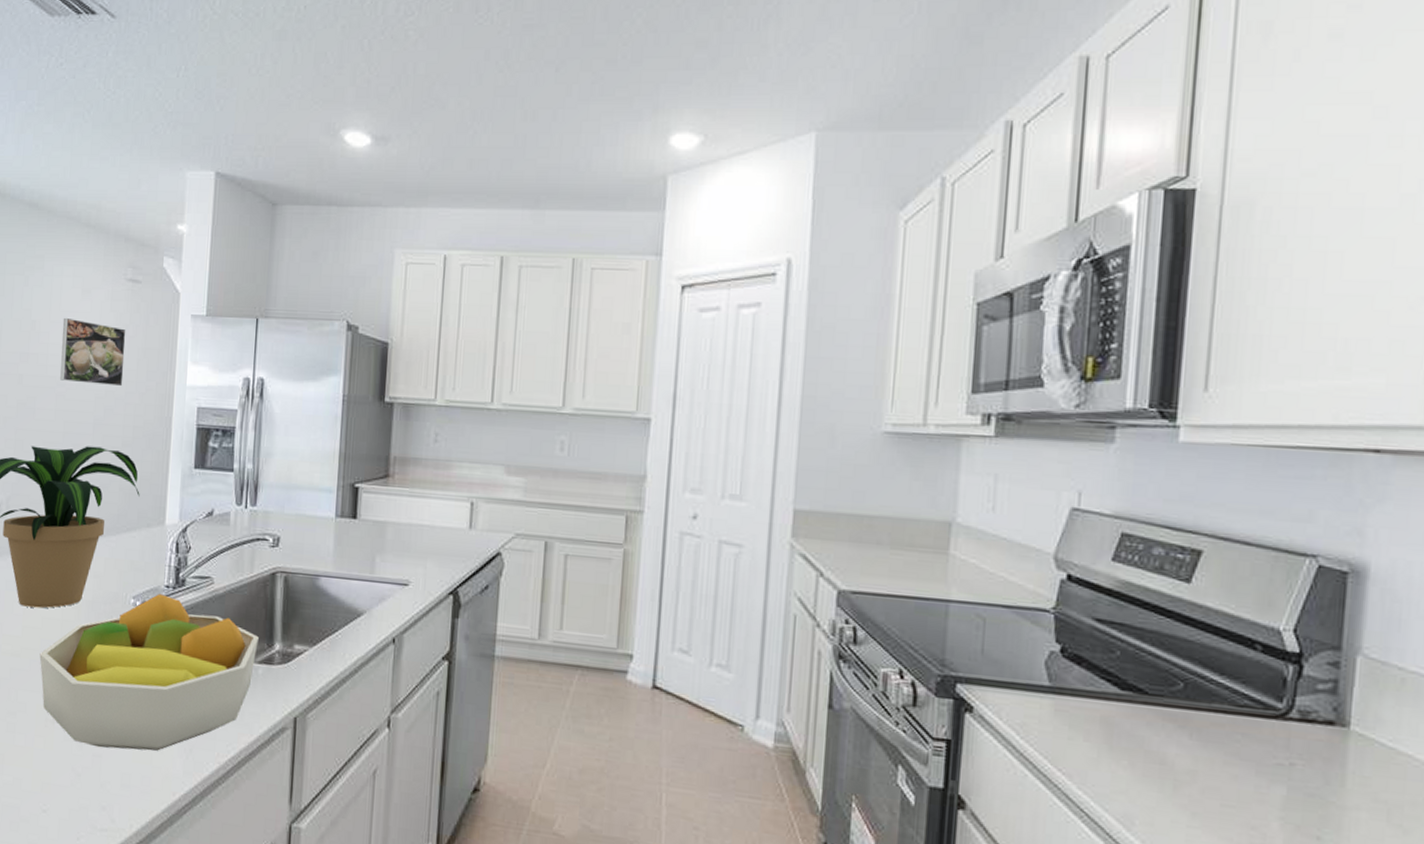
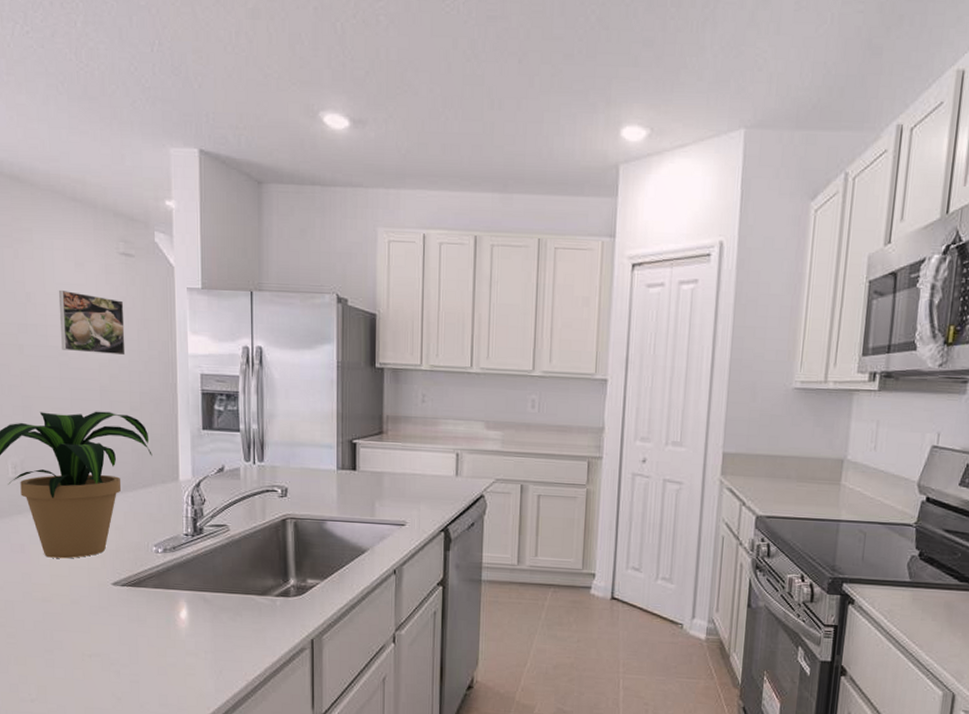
fruit bowl: present [39,594,259,751] -> none [70,541,275,675]

